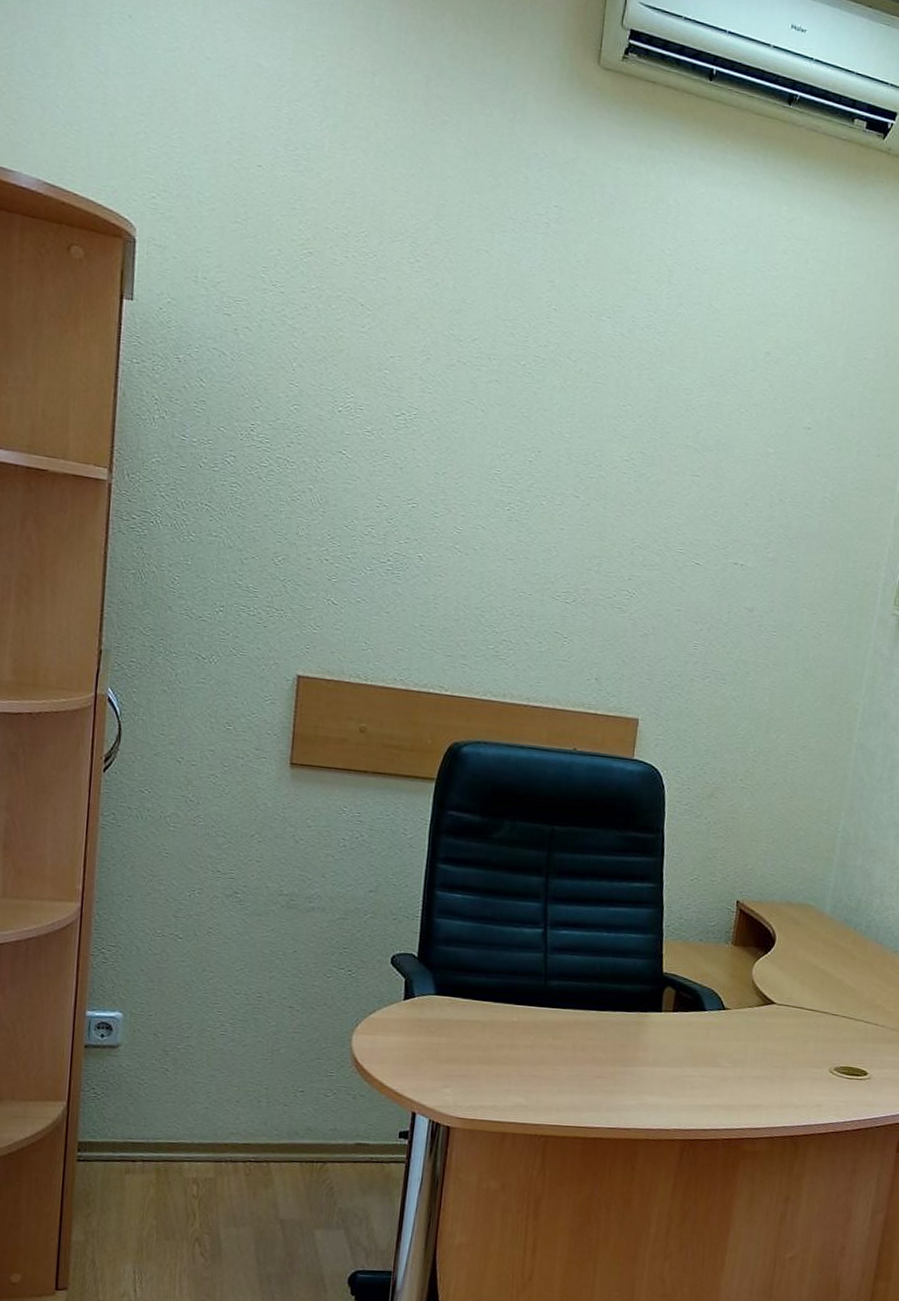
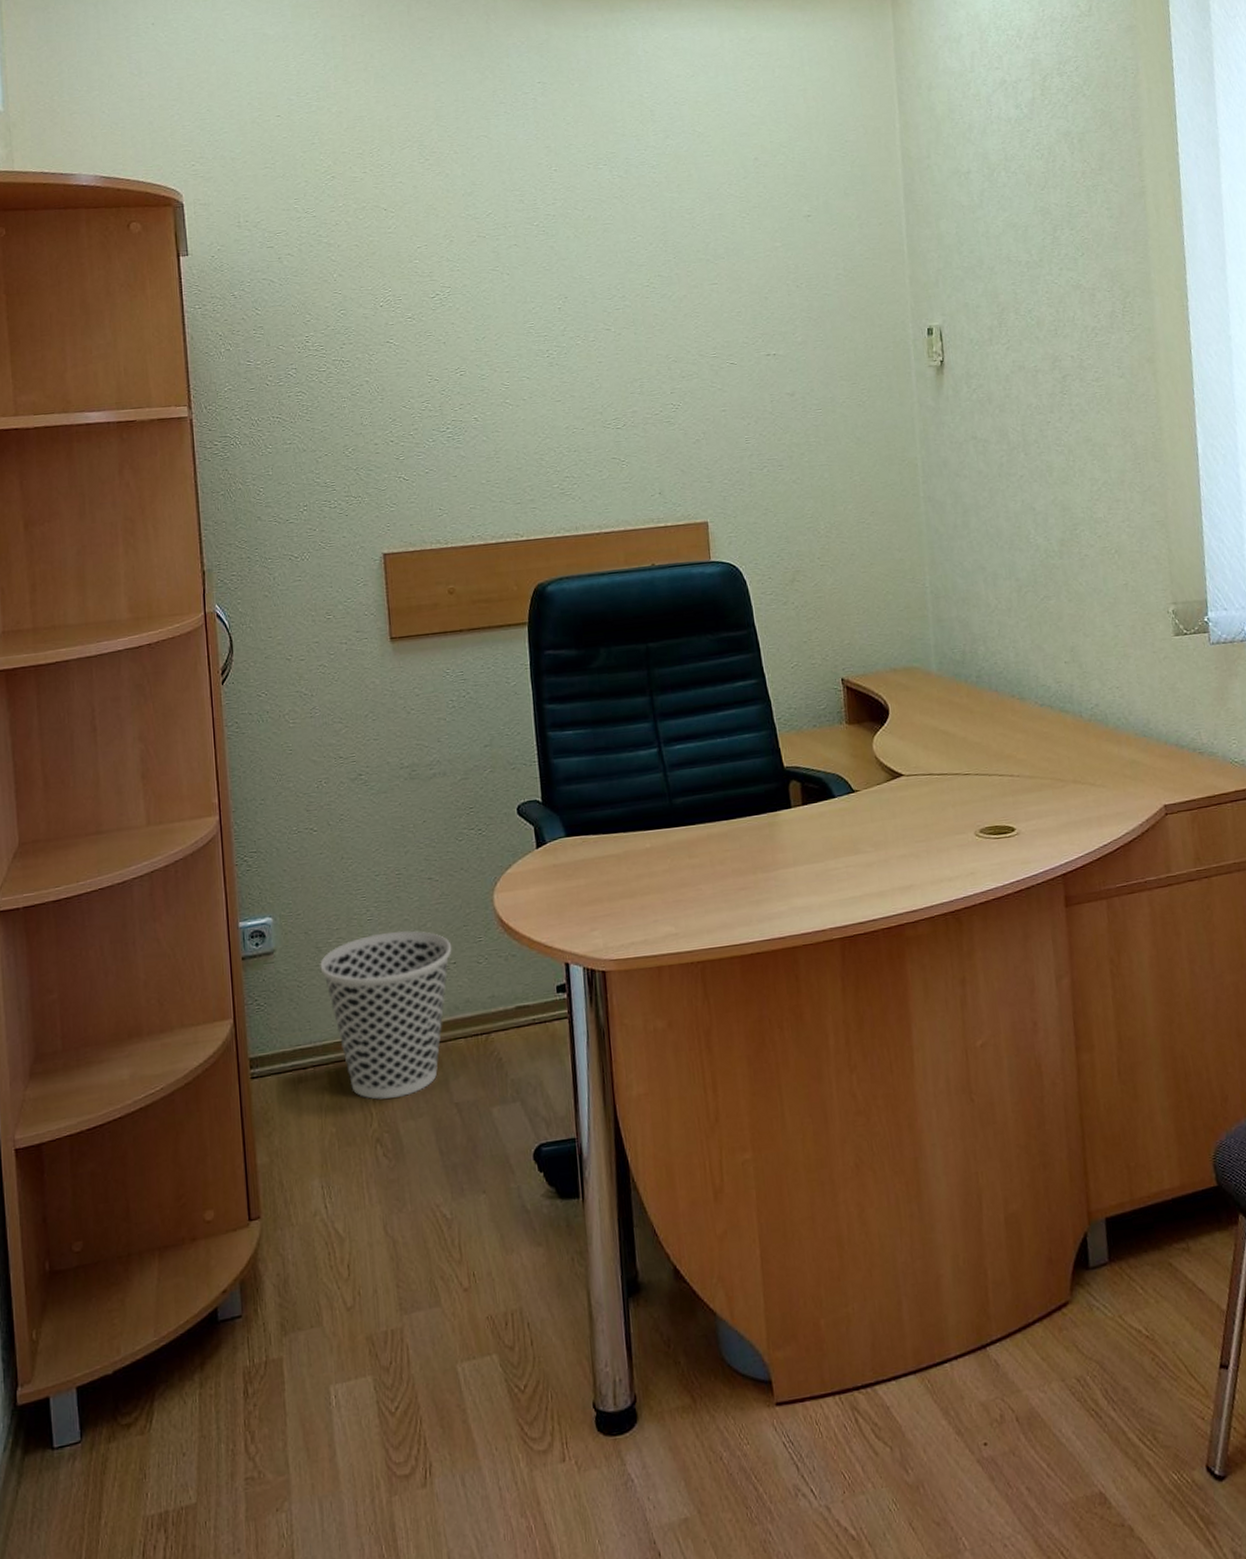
wastebasket: none [164,1049,302,1205] -> present [320,930,452,1100]

